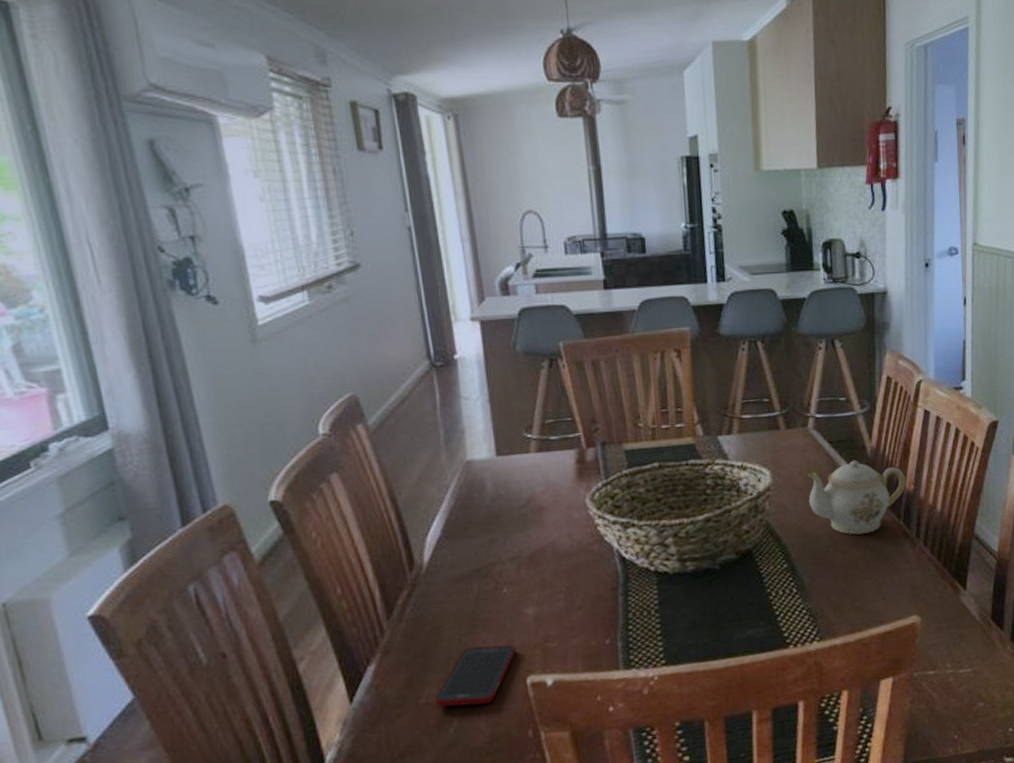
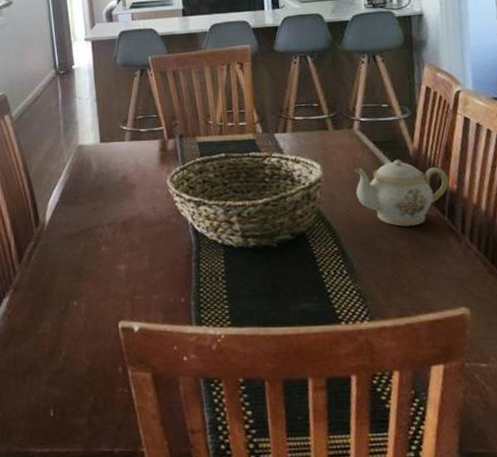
cell phone: present [434,644,516,707] -> none [49,292,111,340]

